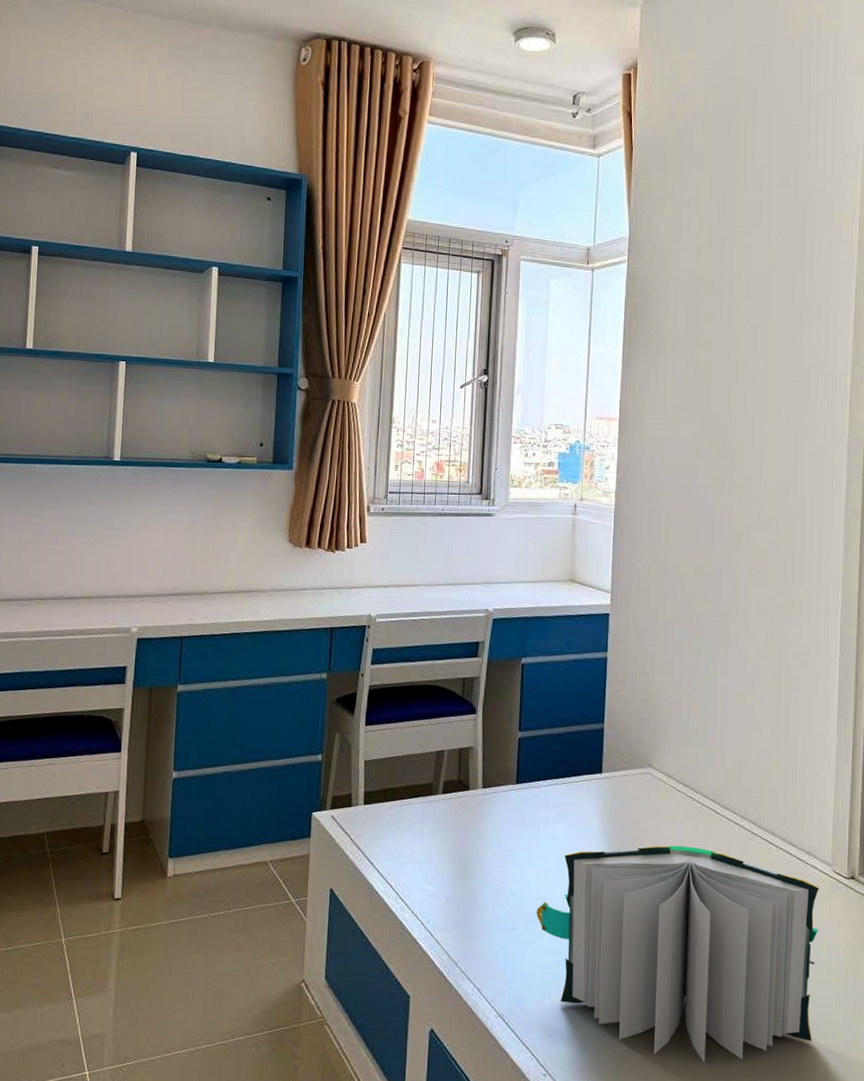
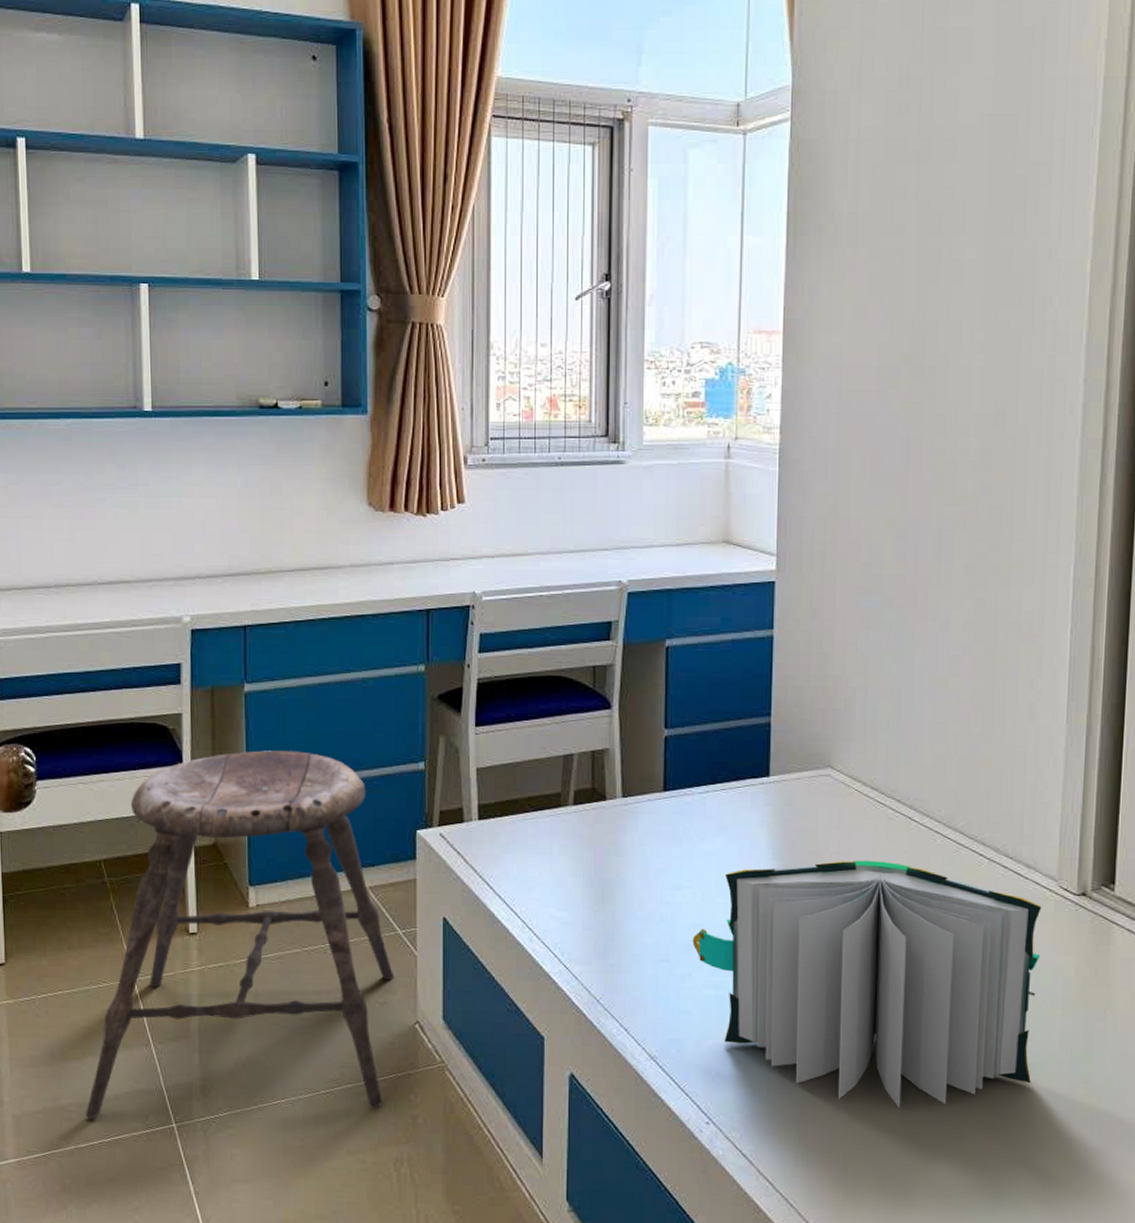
stool: none [10,741,286,1066] -> present [86,750,394,1118]

